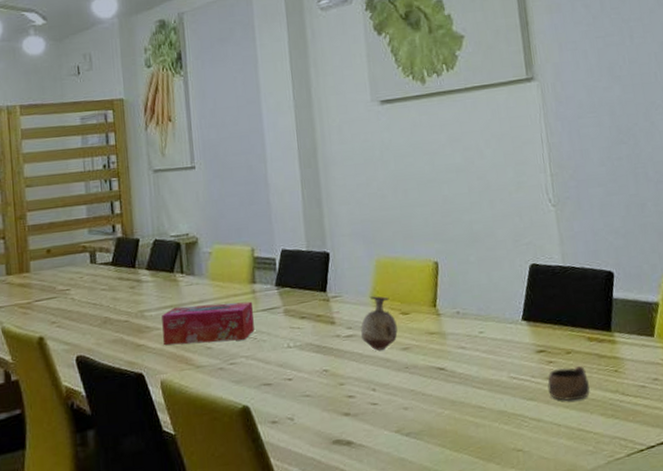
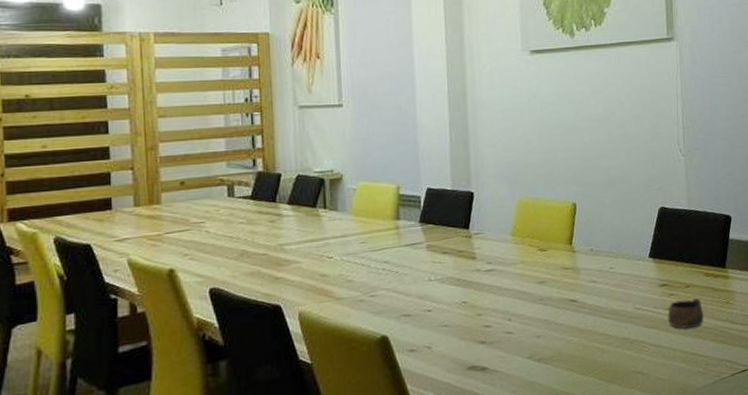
tissue box: present [162,301,255,346] -> none [302,237,396,279]
vase: present [361,296,398,351] -> none [500,233,535,284]

